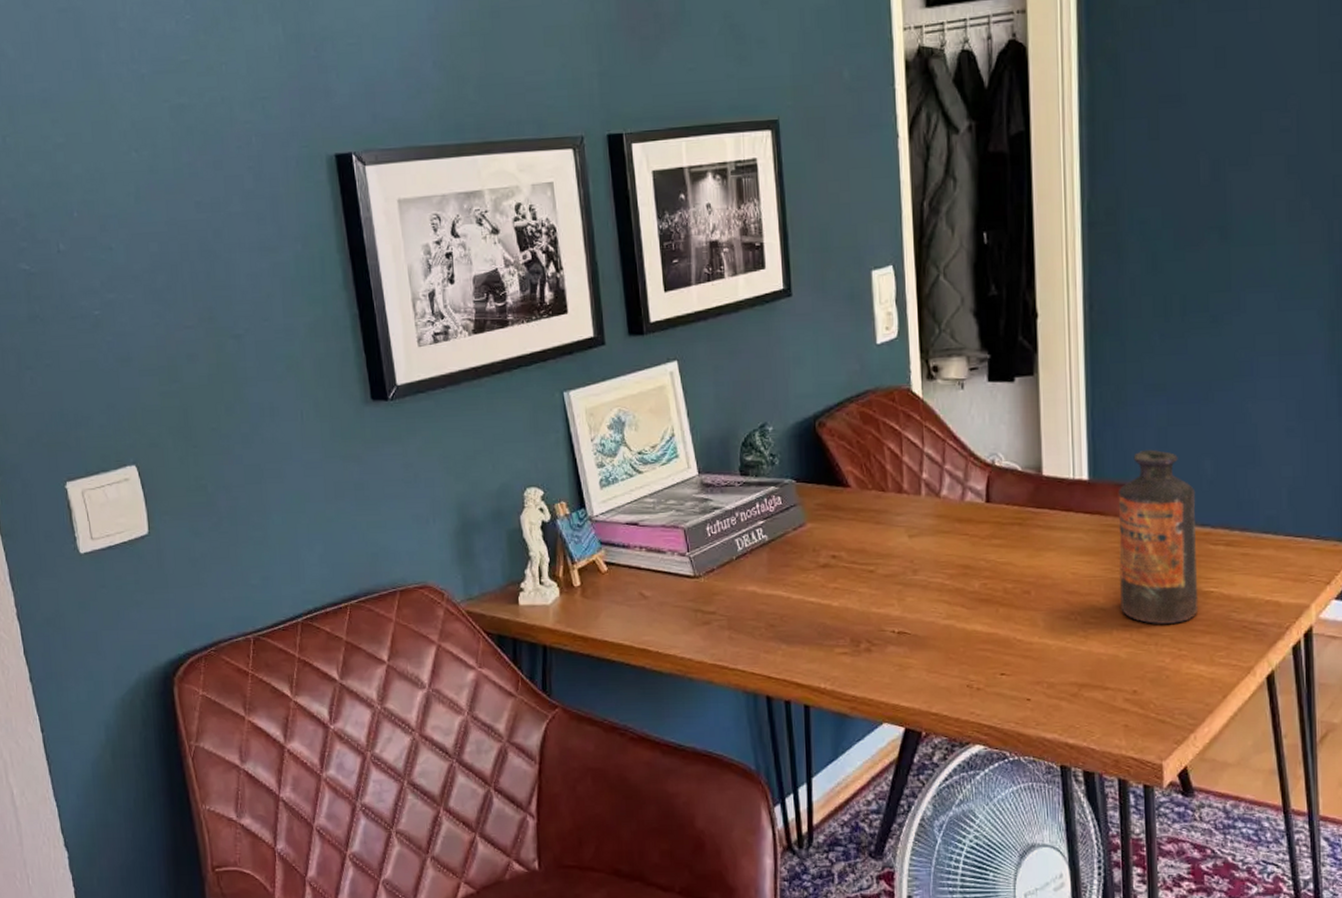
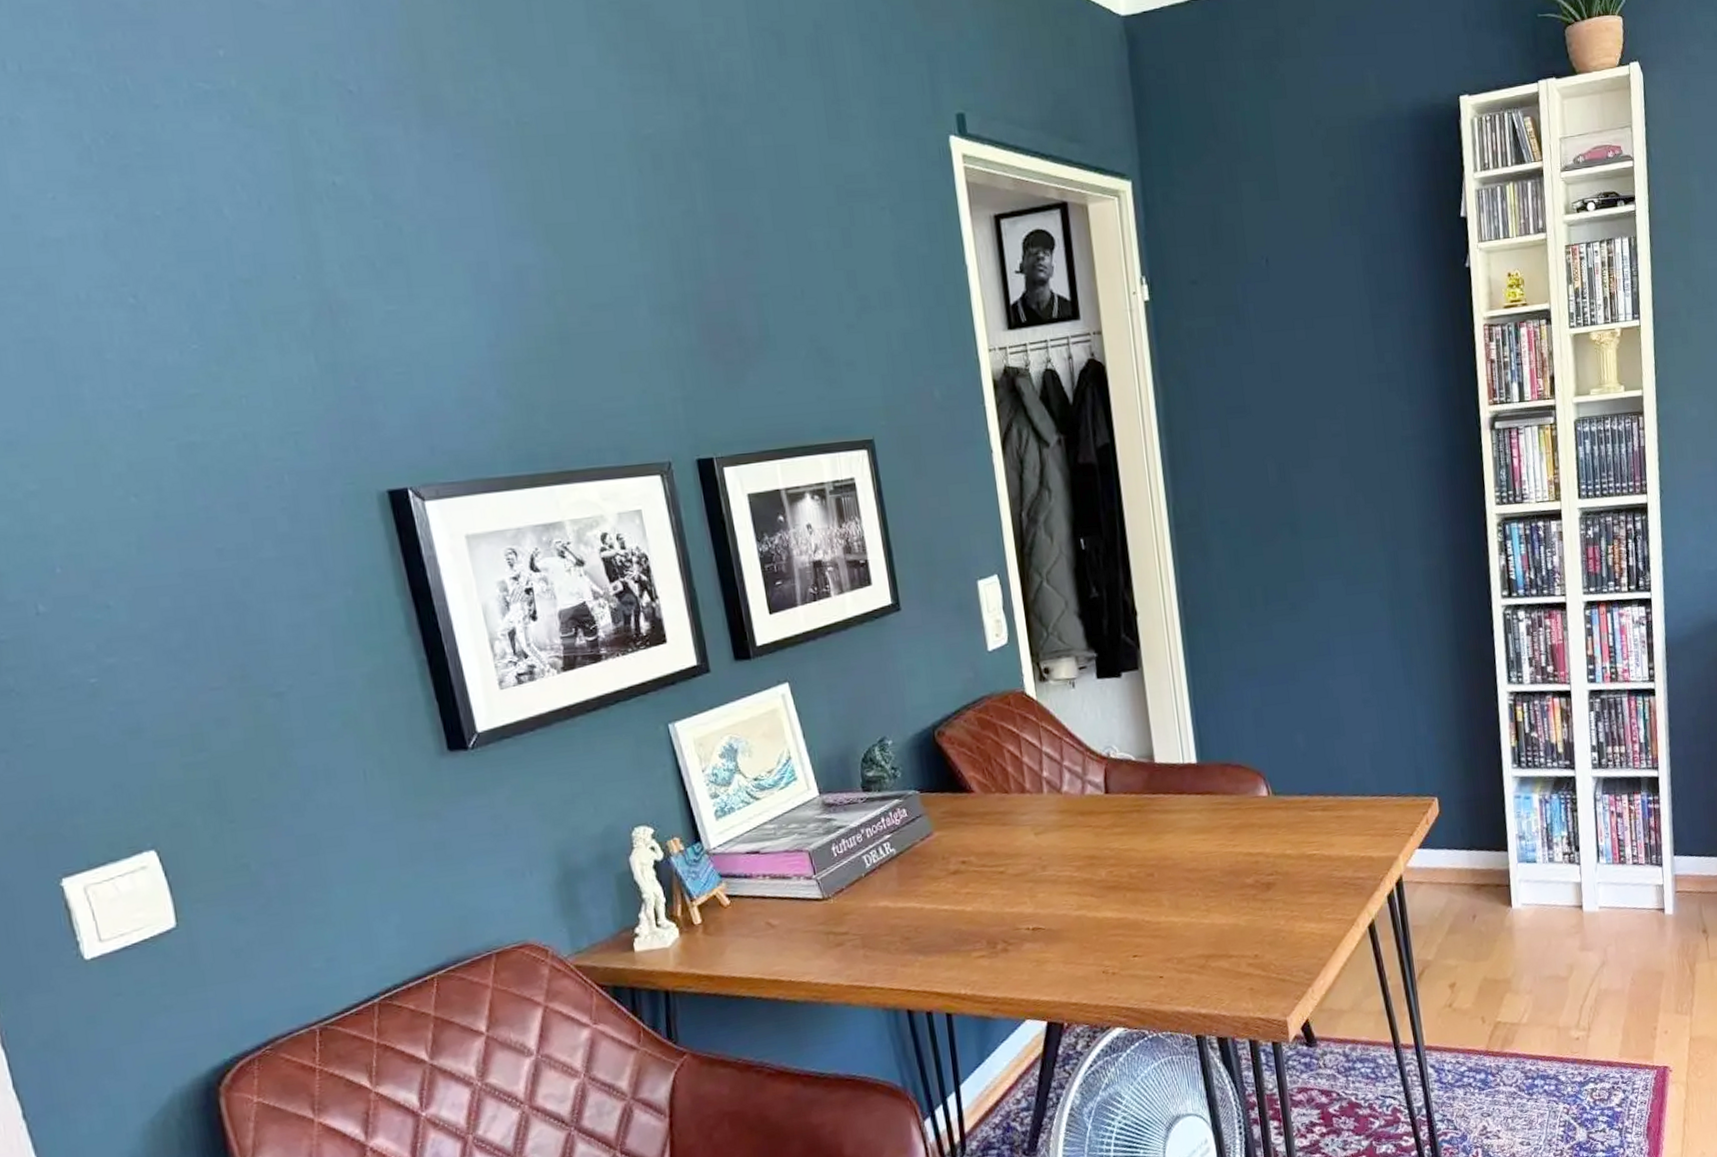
bottle: present [1118,449,1199,624] -> none [1224,729,1305,891]

